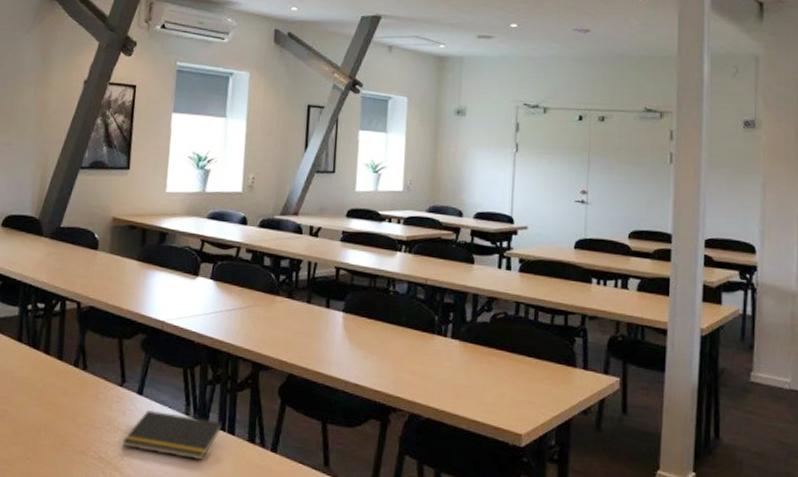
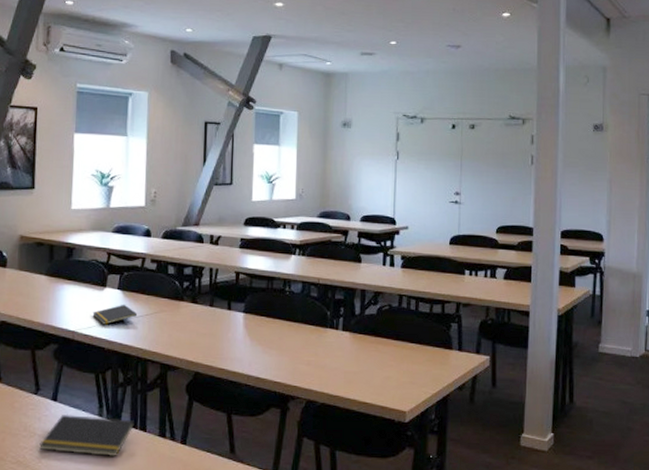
notepad: none [183,295,230,317] -> present [92,304,138,325]

